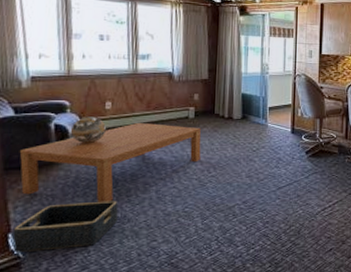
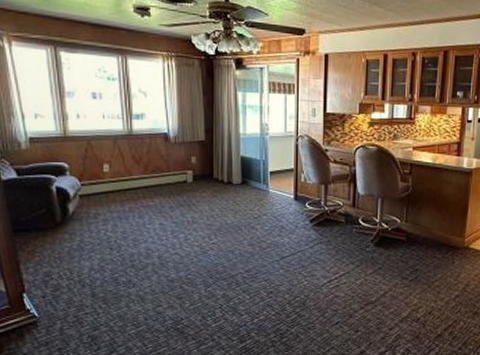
basket: present [12,200,118,252] -> none [27,265,123,311]
coffee table: present [19,122,202,204] -> none [25,186,201,268]
decorative sphere: present [71,116,106,144] -> none [72,179,105,208]

